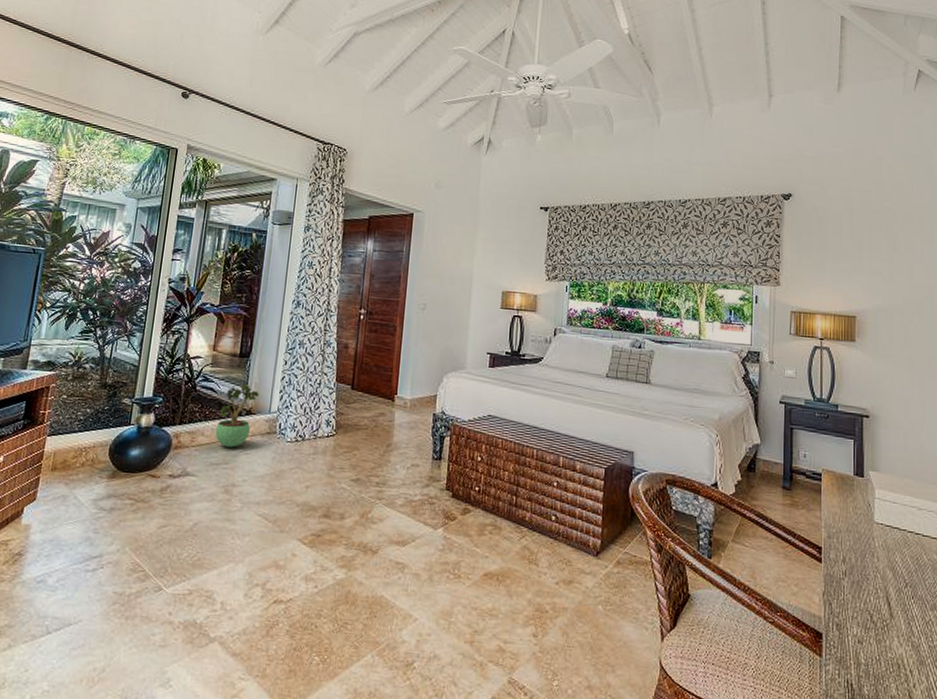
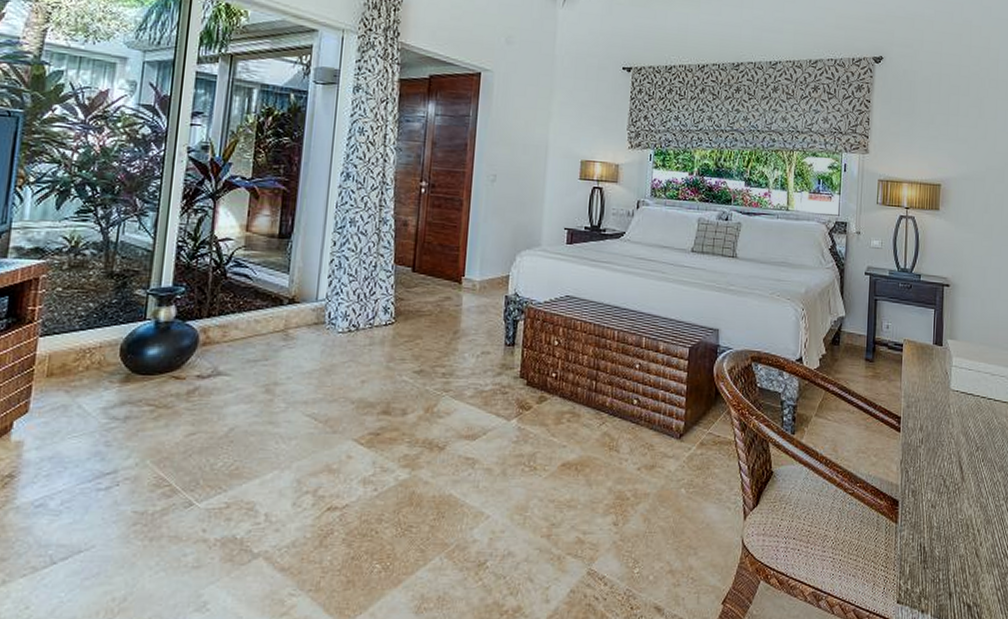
potted plant: present [215,384,259,448] -> none [251,268,303,342]

